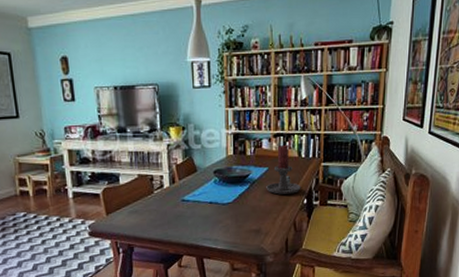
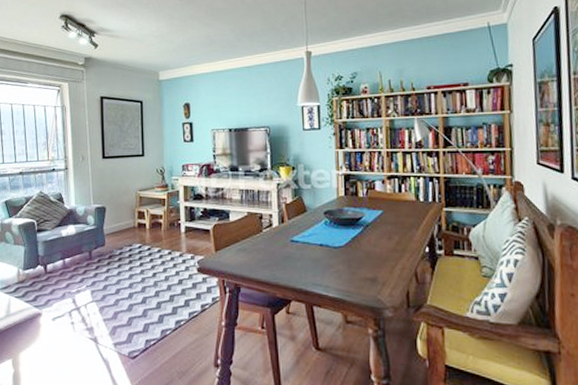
candle holder: present [266,144,301,195] -> none [381,187,421,240]

